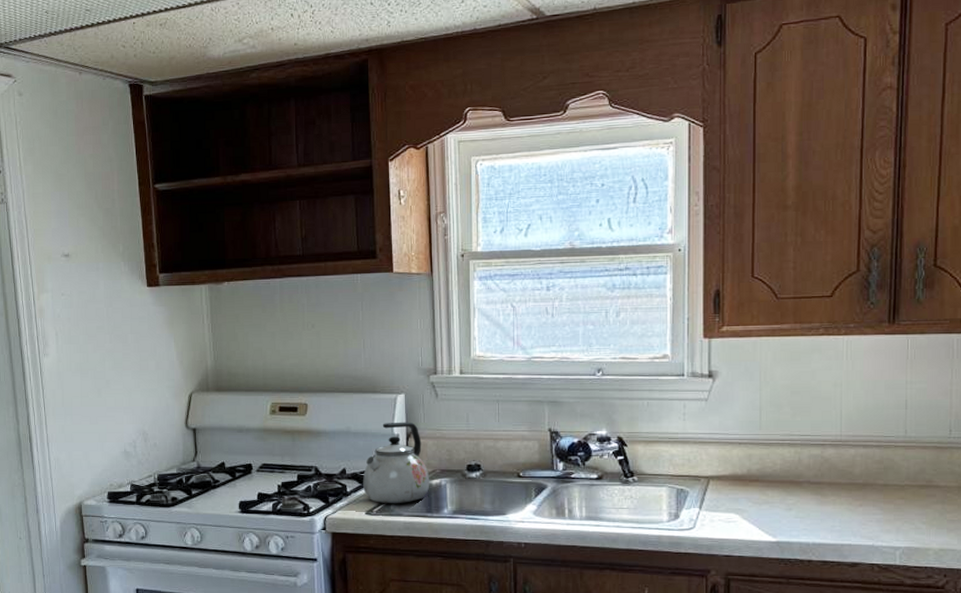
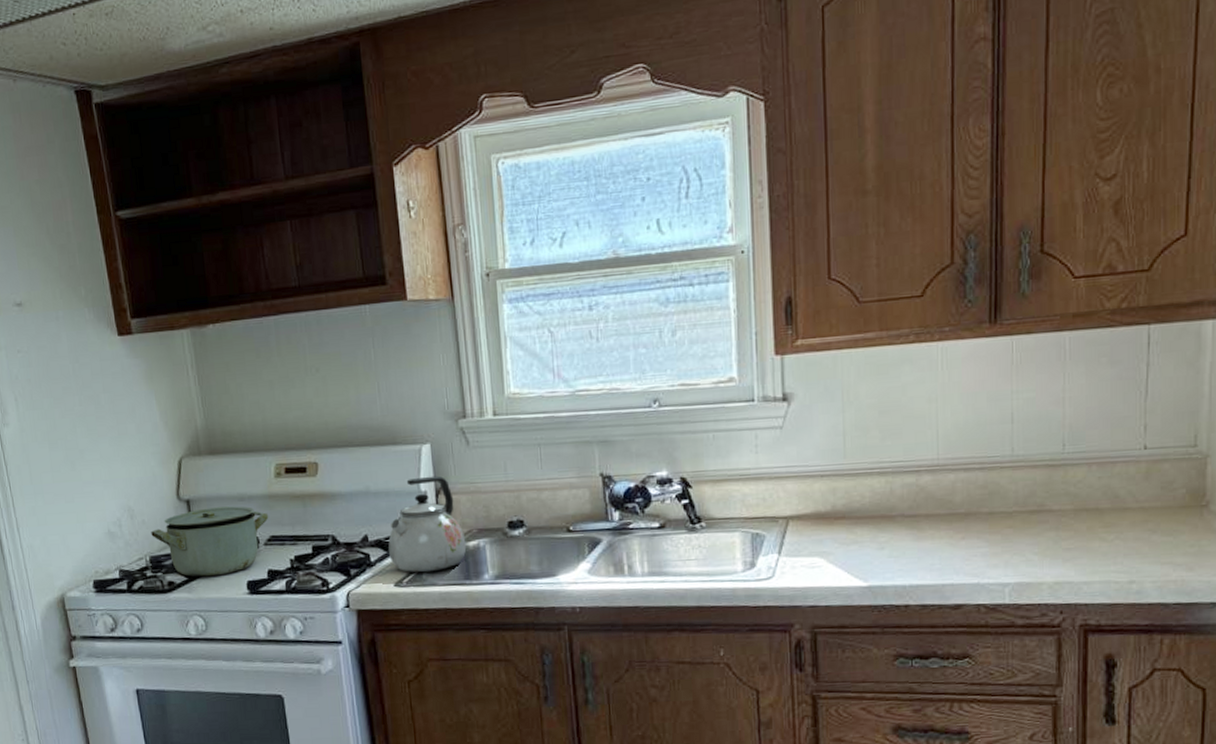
cooking pot: none [161,436,262,495] -> present [151,506,269,577]

